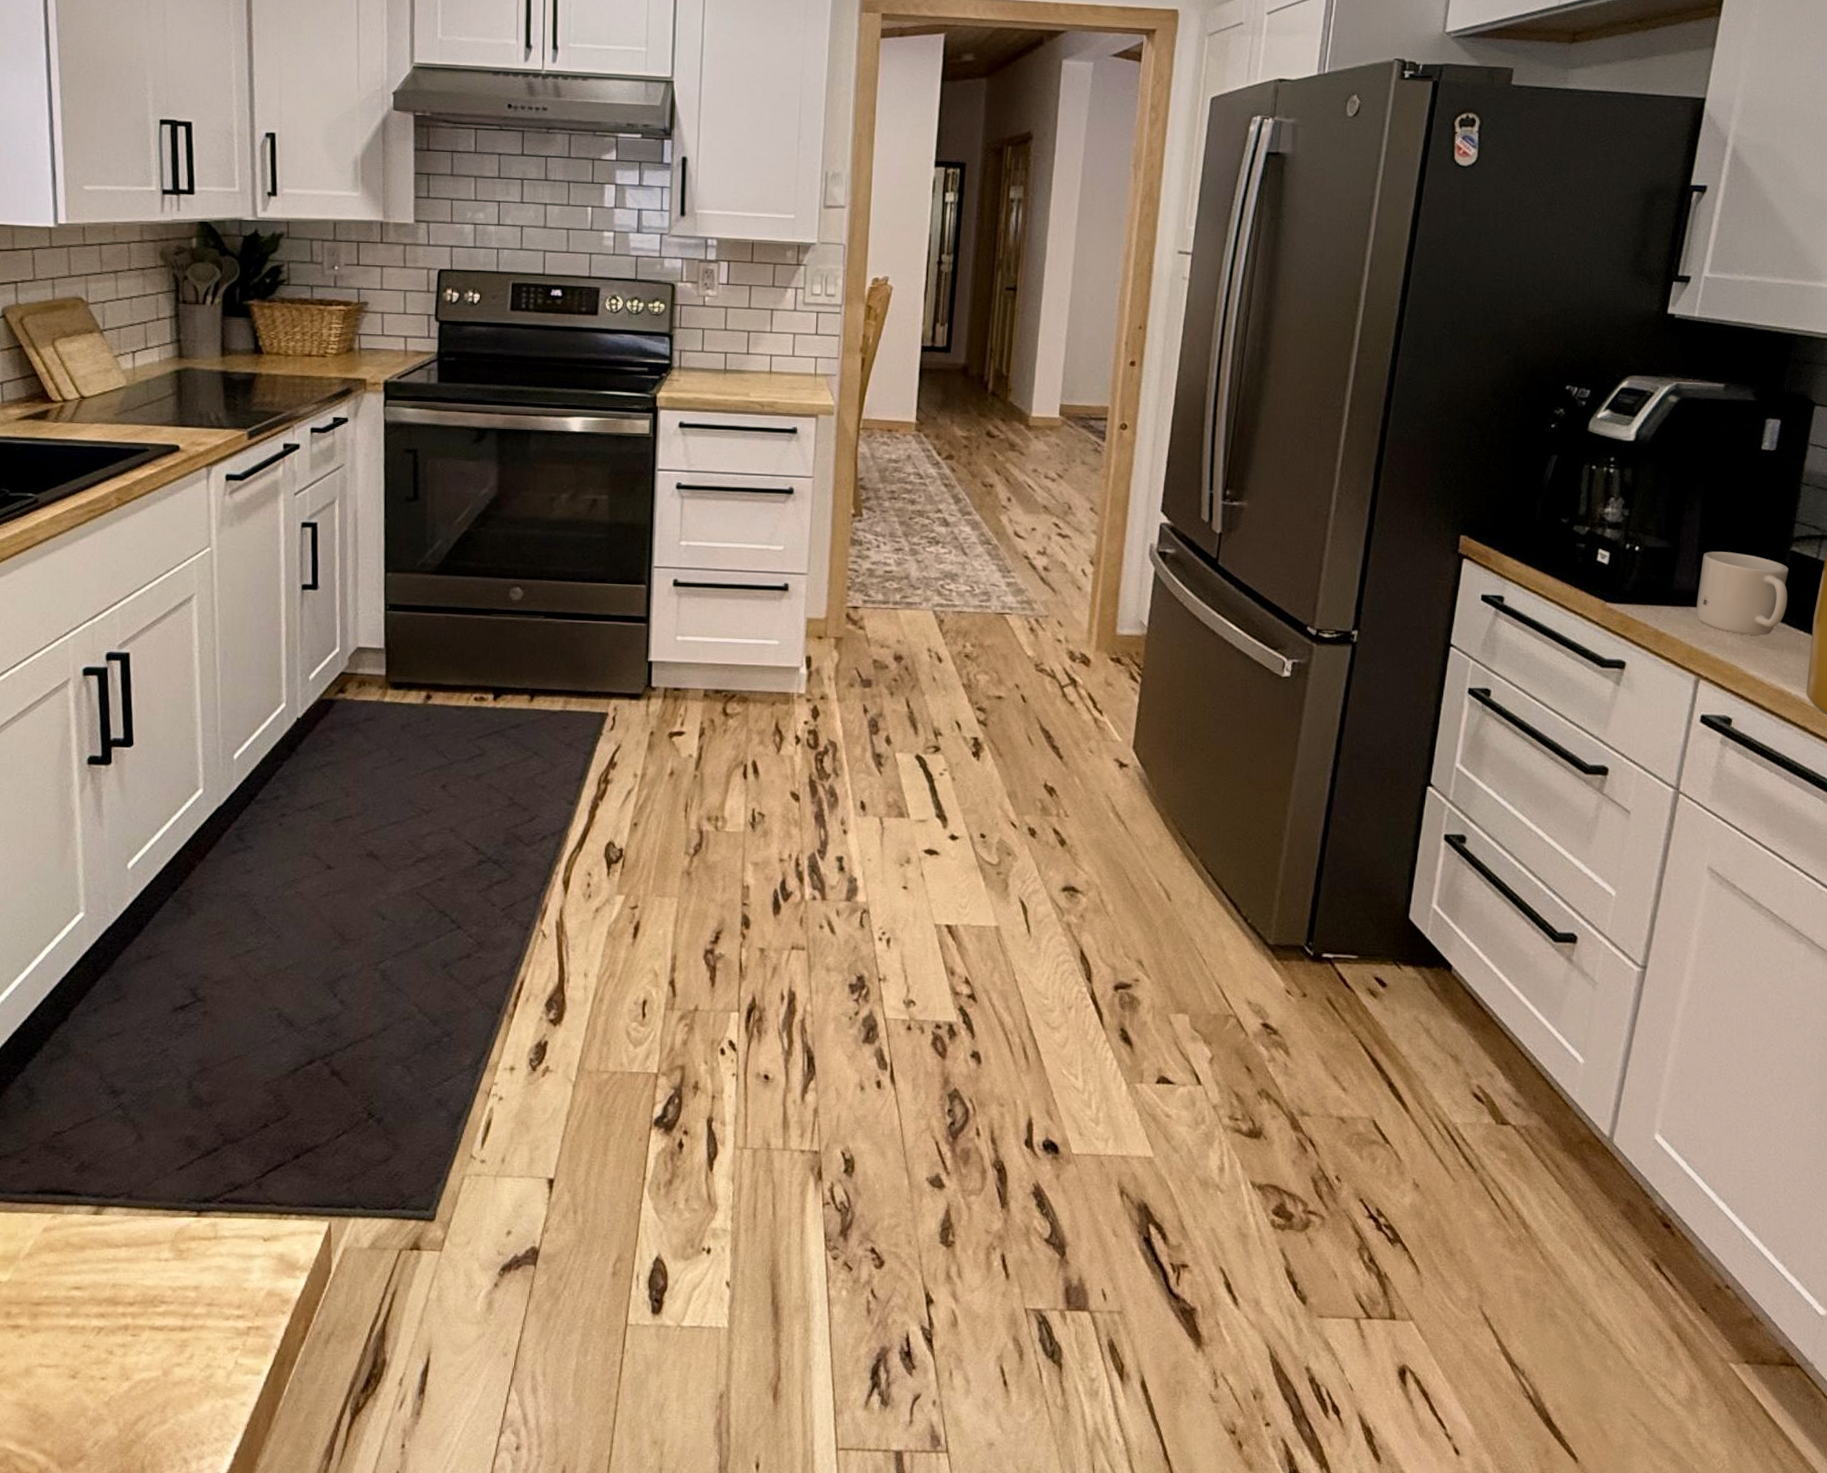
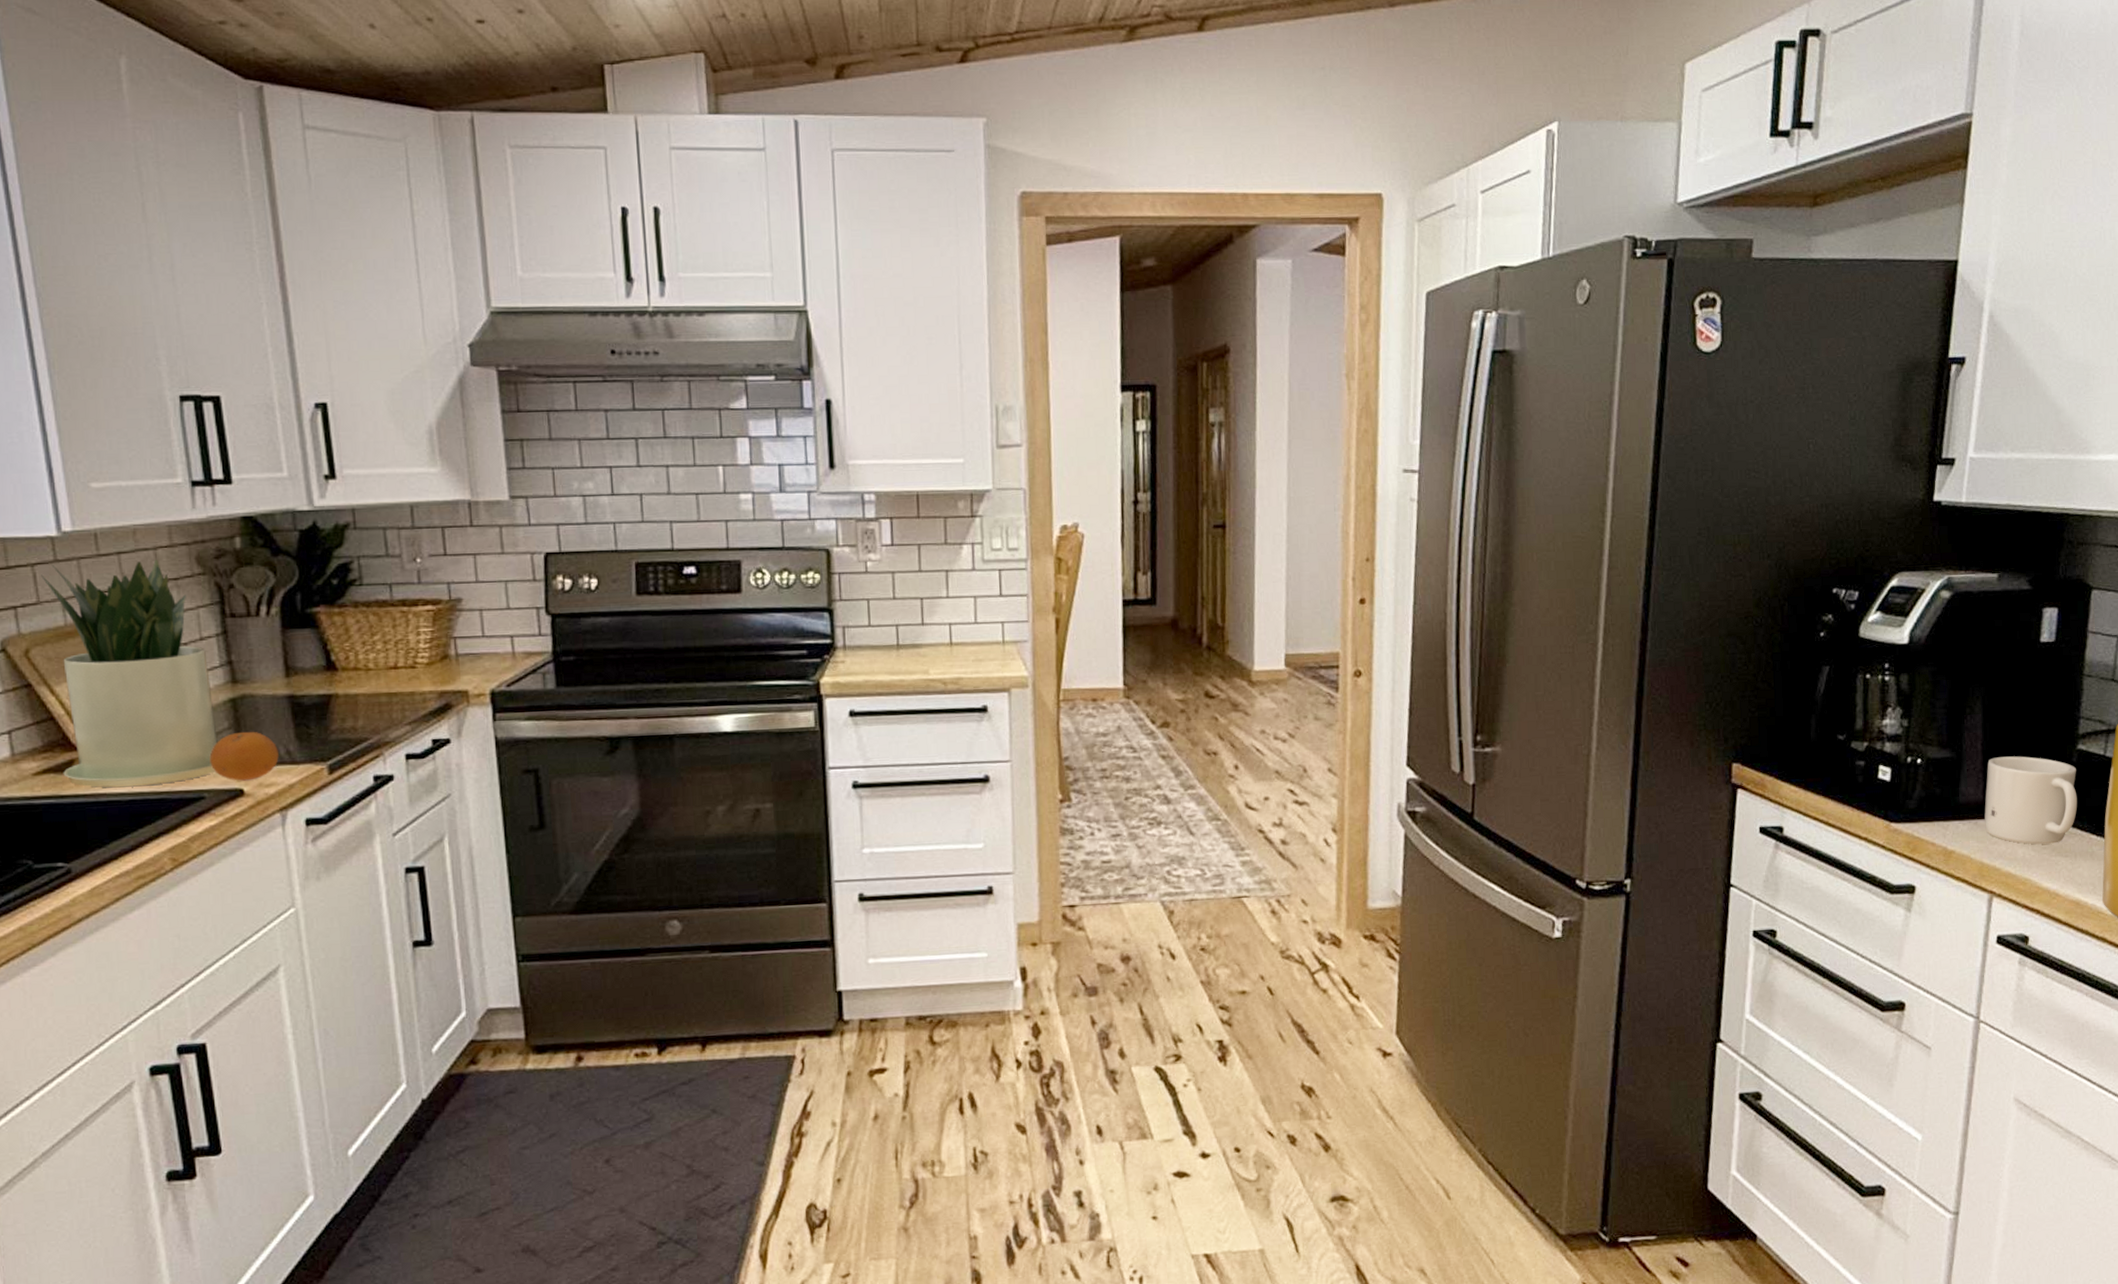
planter: none [38,249,163,437] -> present [41,560,218,788]
fruit: none [155,398,210,439] -> present [209,731,279,781]

